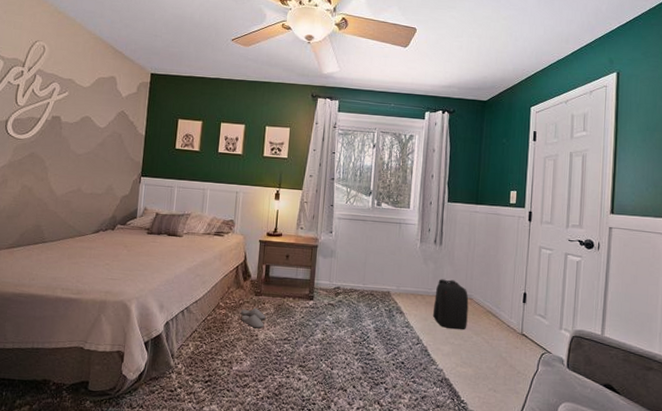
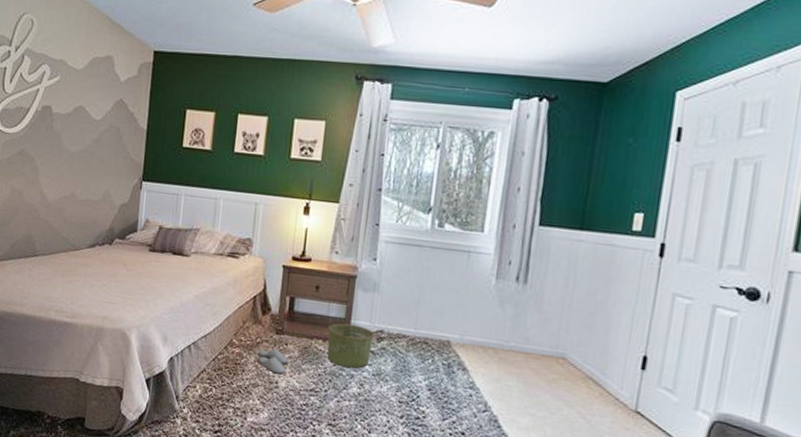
basket: none [296,283,333,319] -> present [327,323,375,369]
backpack: present [432,279,469,329] -> none [507,329,561,398]

